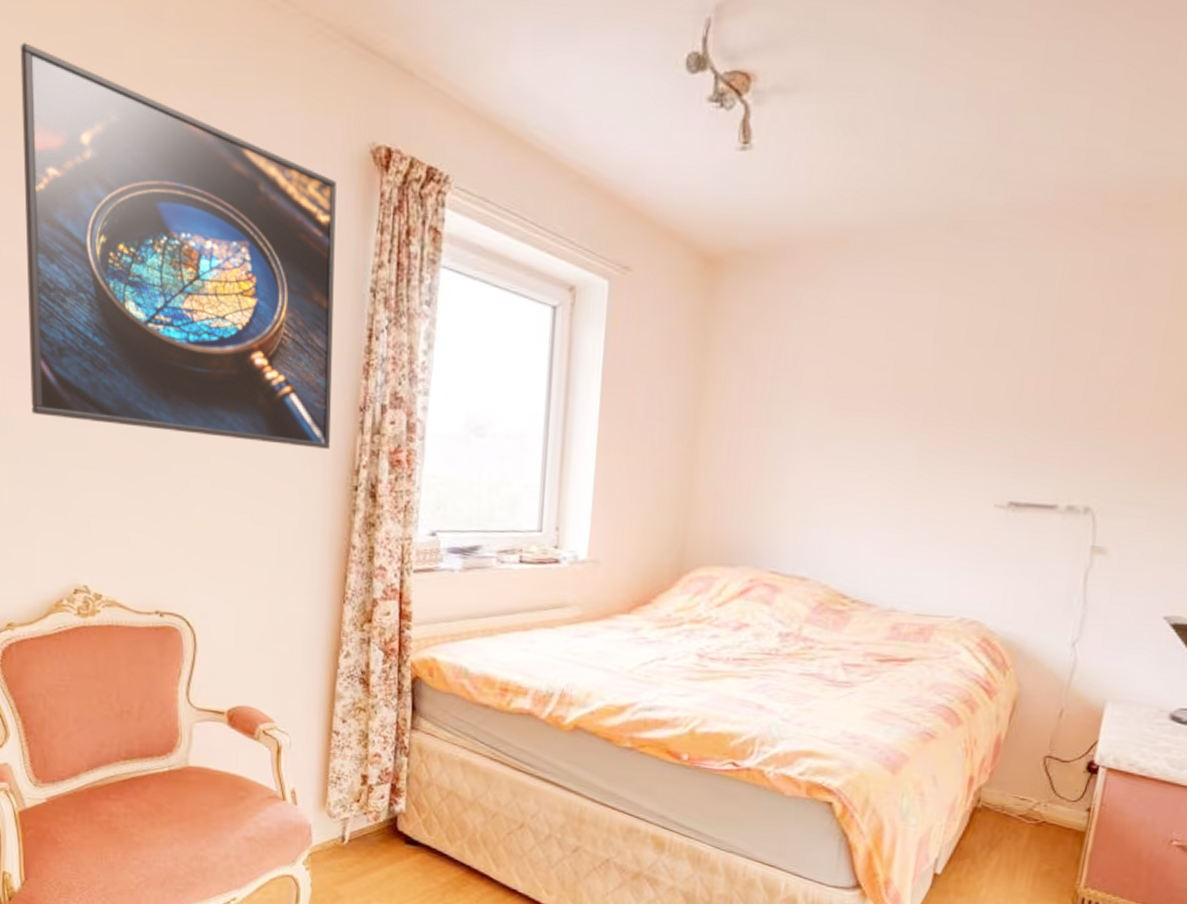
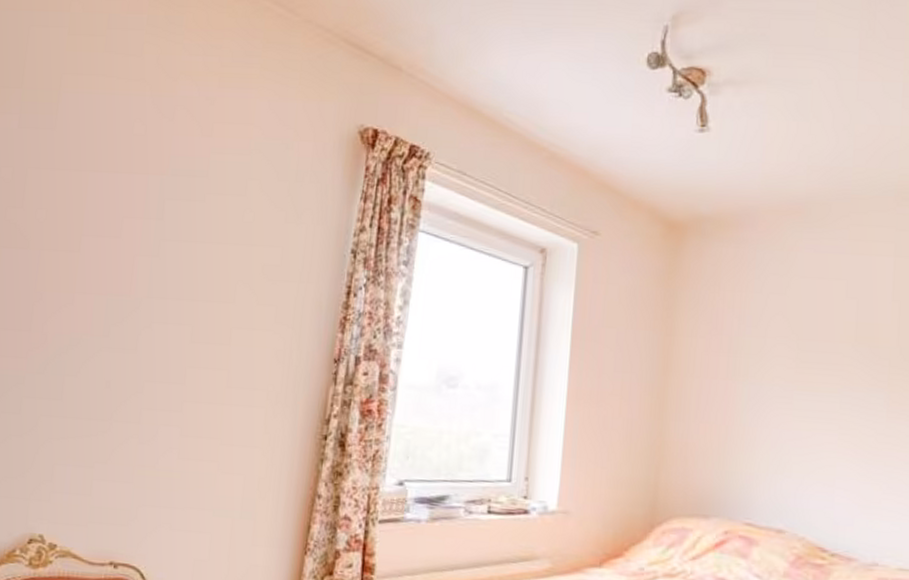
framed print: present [20,43,337,449] -> none [12,43,326,399]

